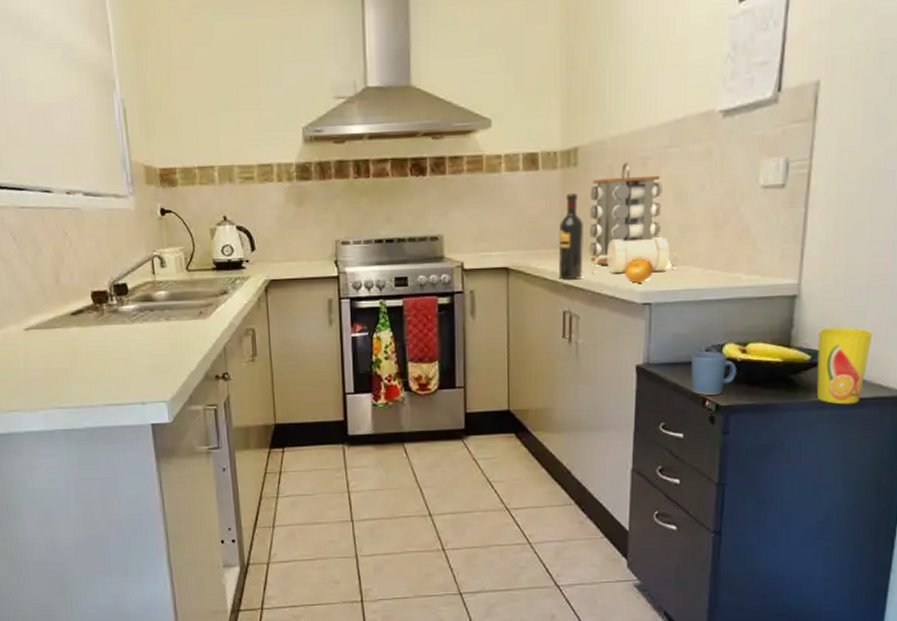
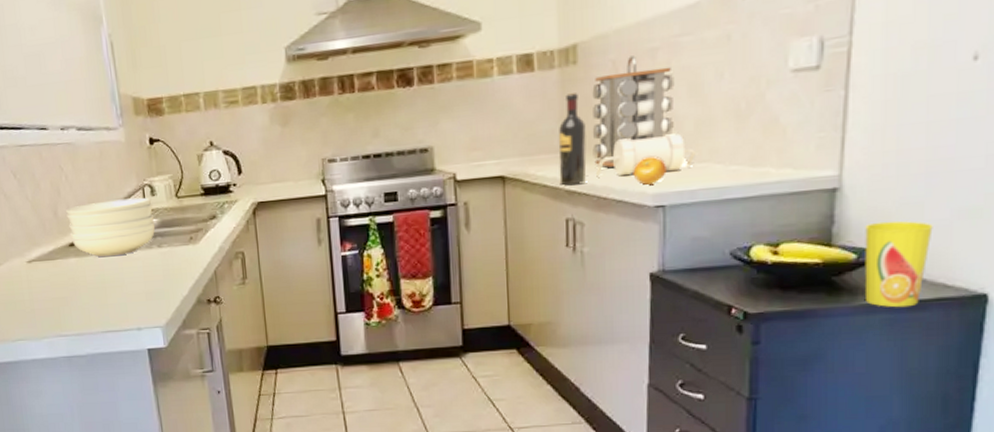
bowl: none [69,268,164,328] -> present [66,197,155,258]
mug: present [691,351,736,396] -> none [714,254,767,303]

